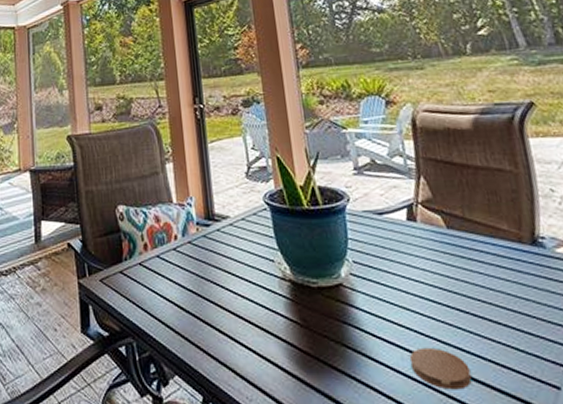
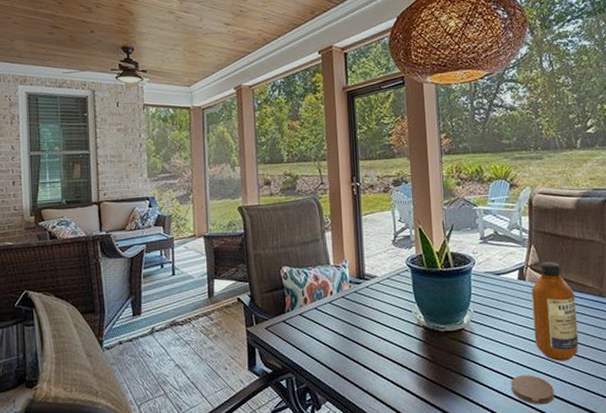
bottle: none [425,197,498,330] -> present [531,262,579,362]

